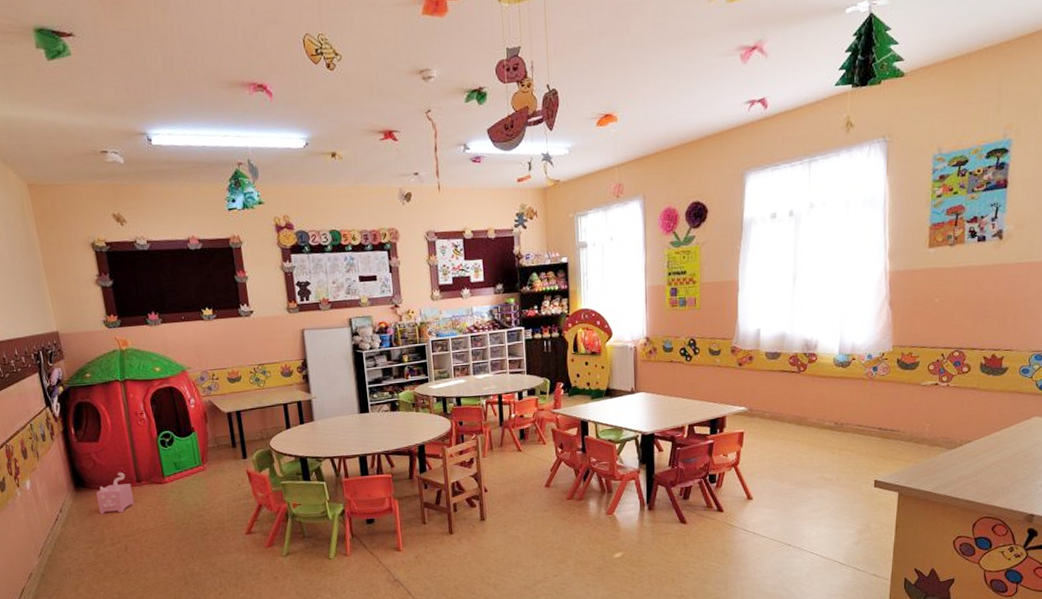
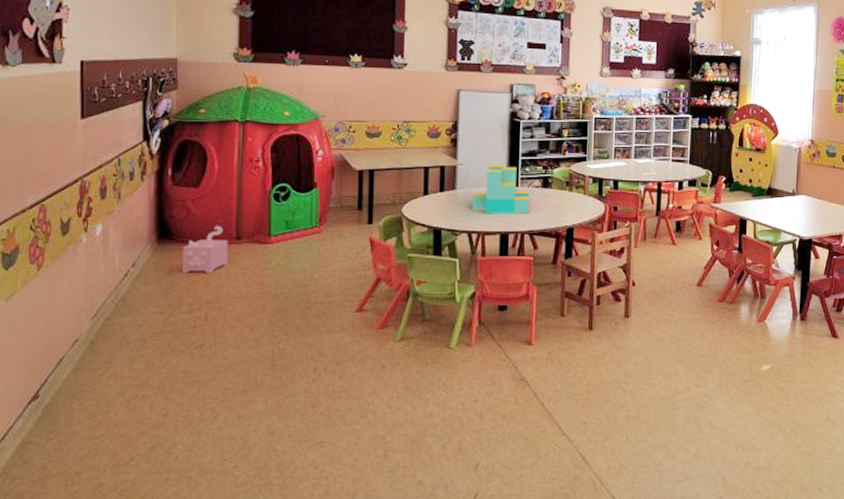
toy blocks: none [329,394,382,440] -> present [472,164,530,214]

